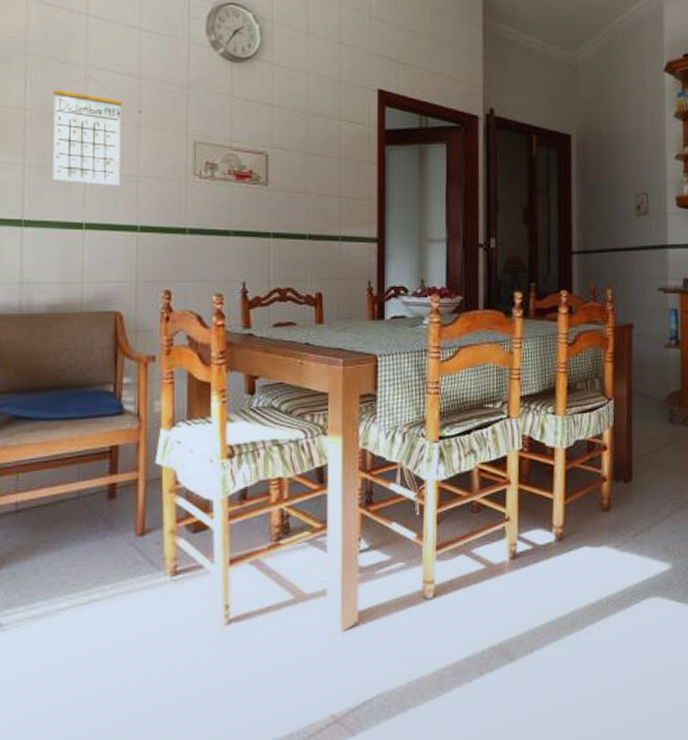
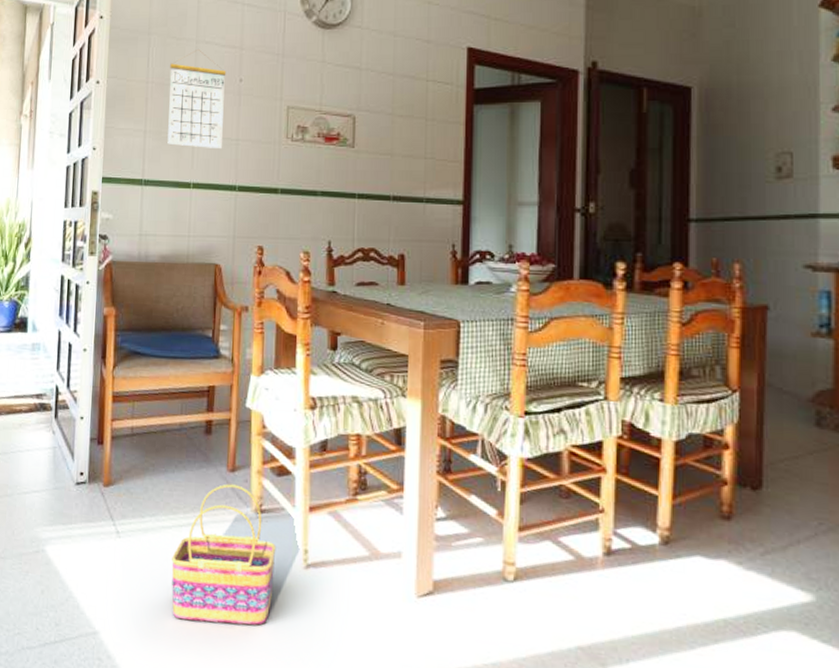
basket: none [71,549,194,708] -> present [171,484,276,625]

